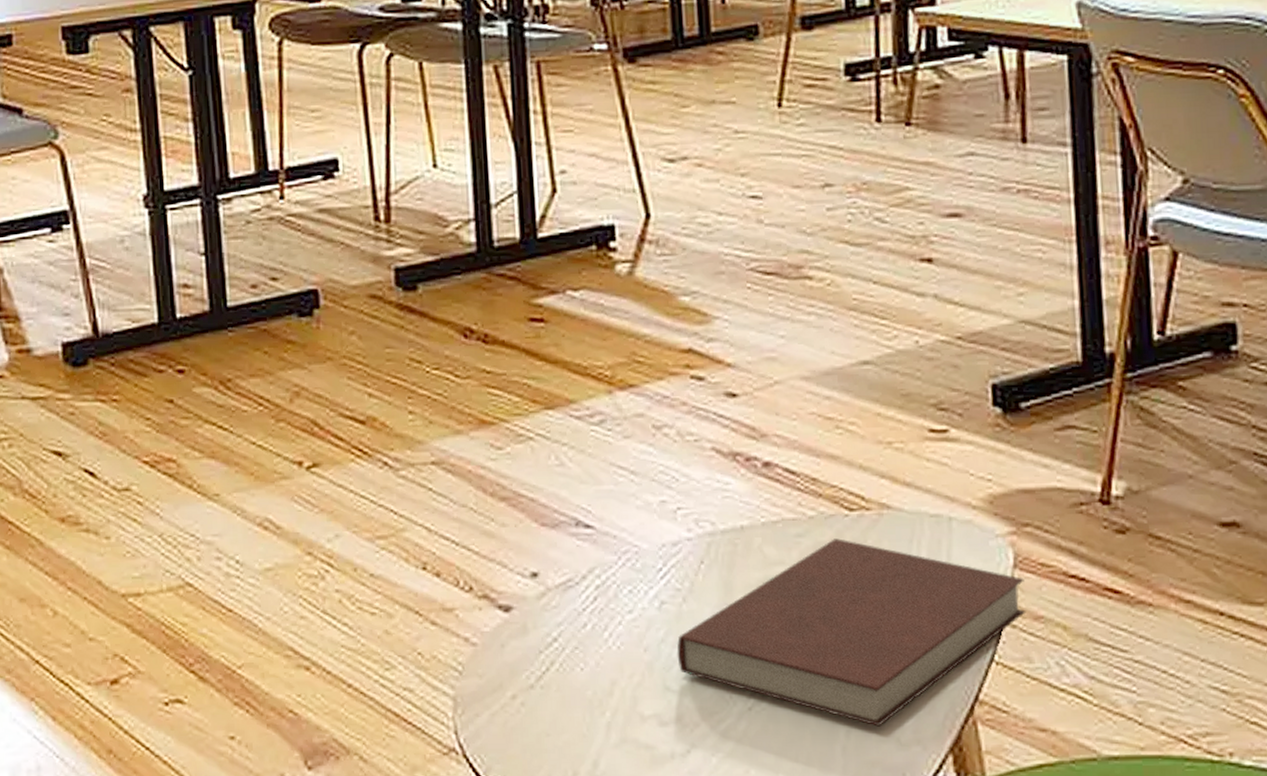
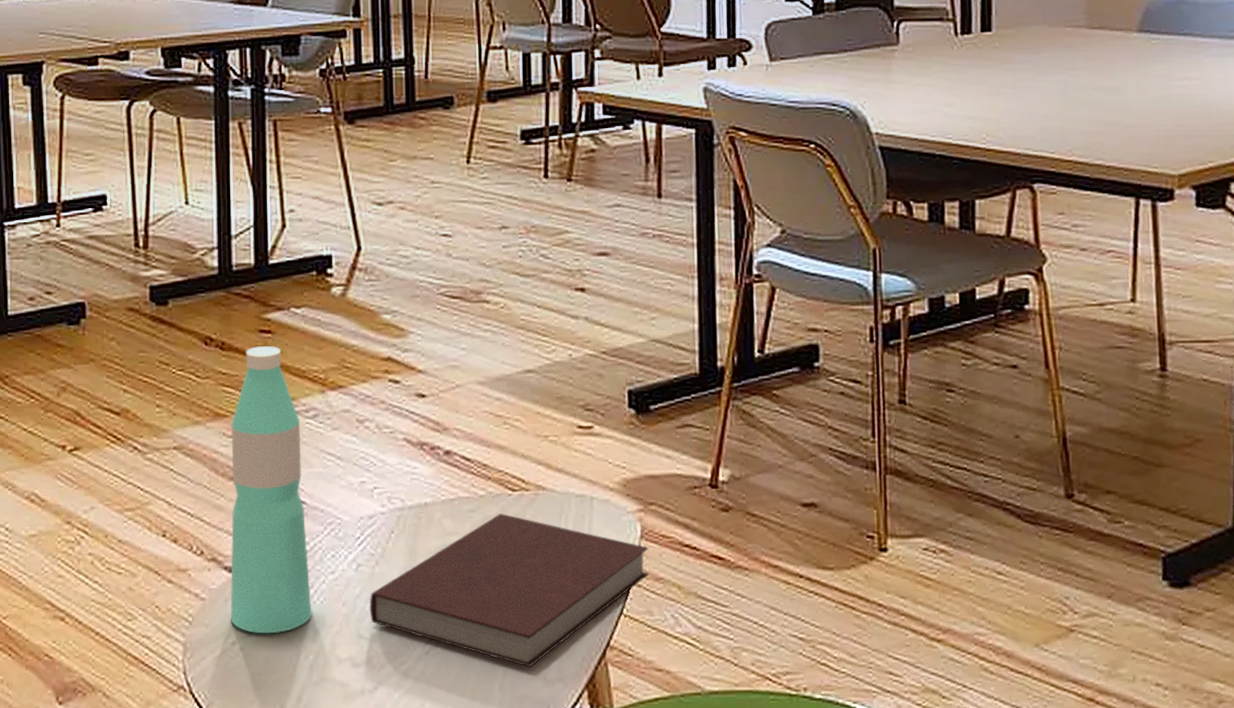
water bottle: none [499,338,607,686] -> present [230,346,311,634]

